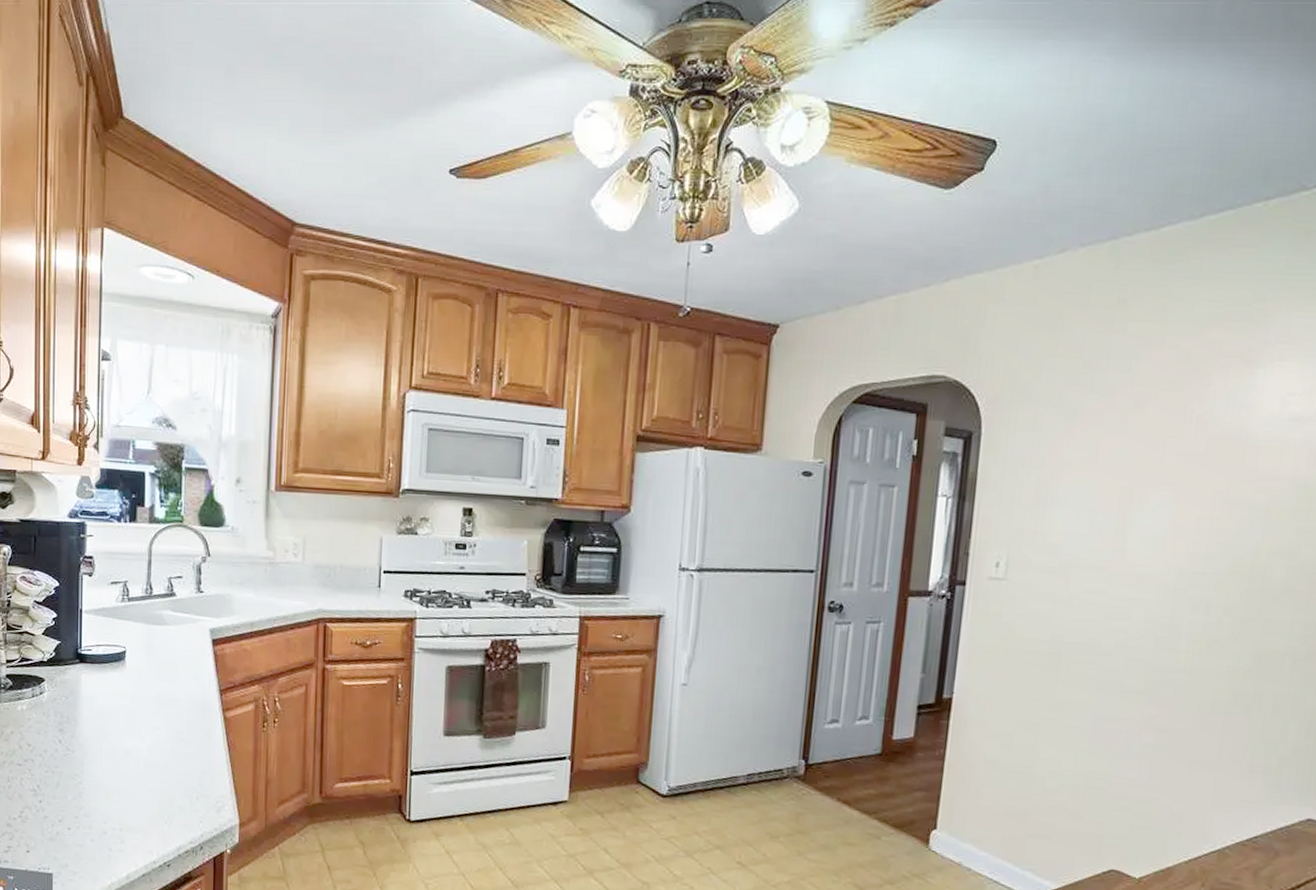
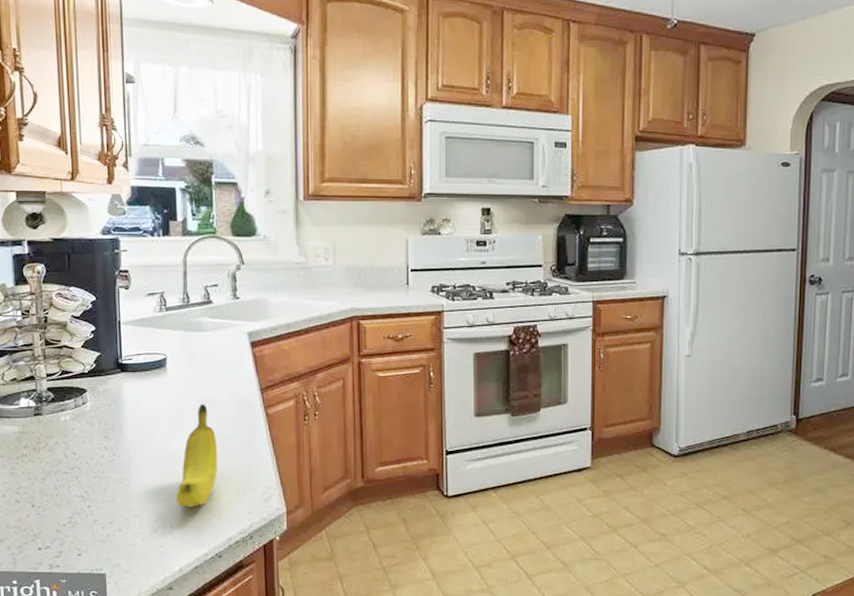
fruit: none [128,702,173,811] -> present [176,404,218,507]

